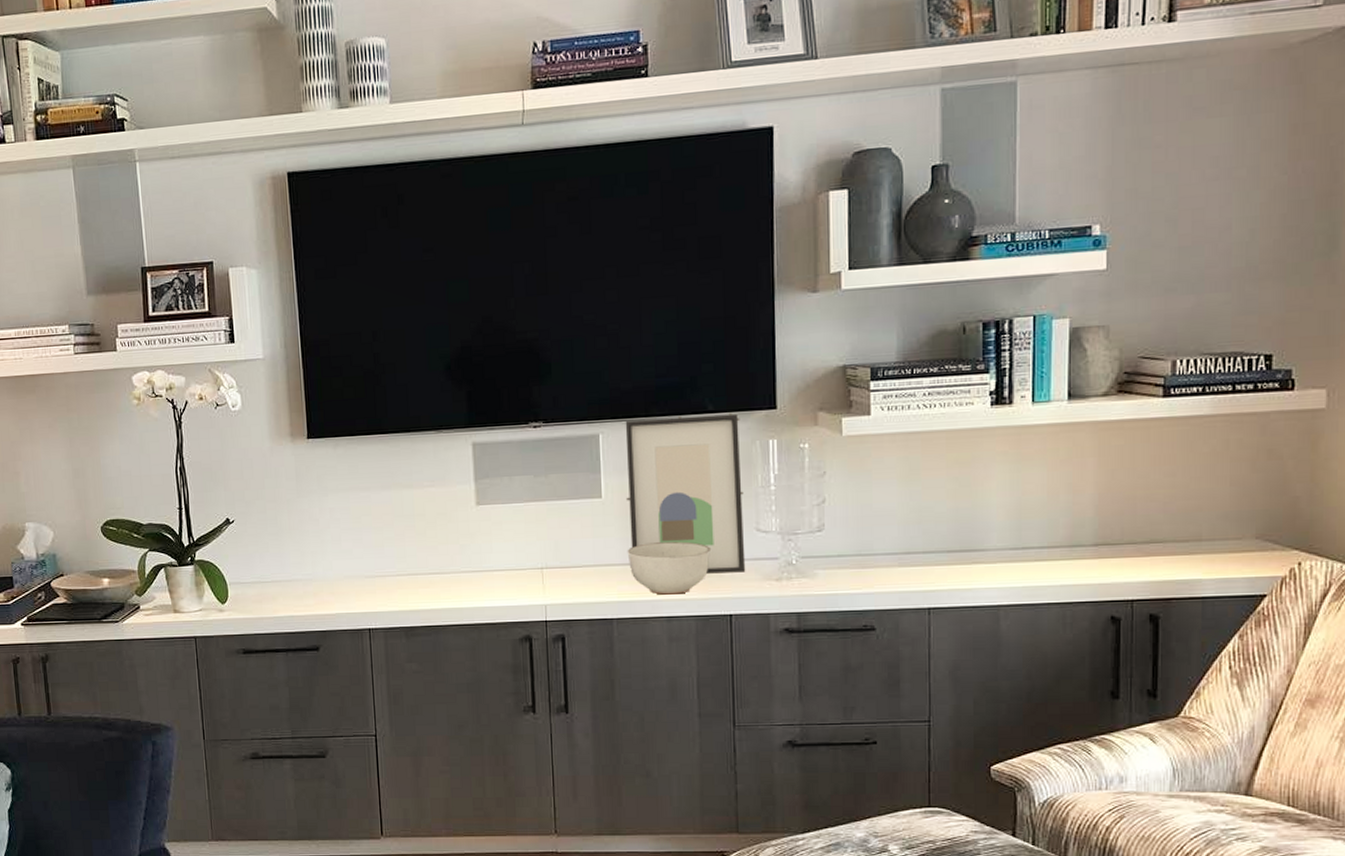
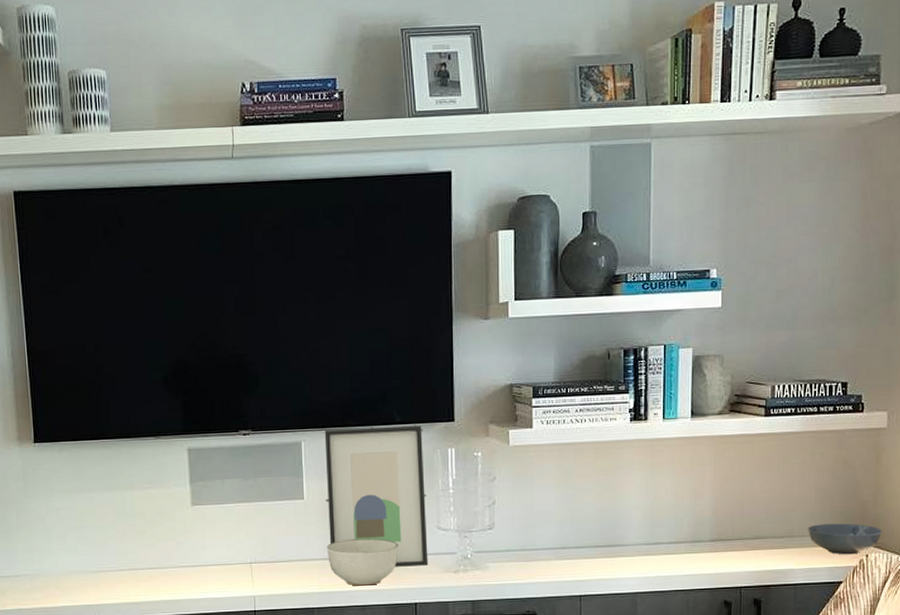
bowl: none [1219,524,1321,563] -> present [807,523,883,555]

